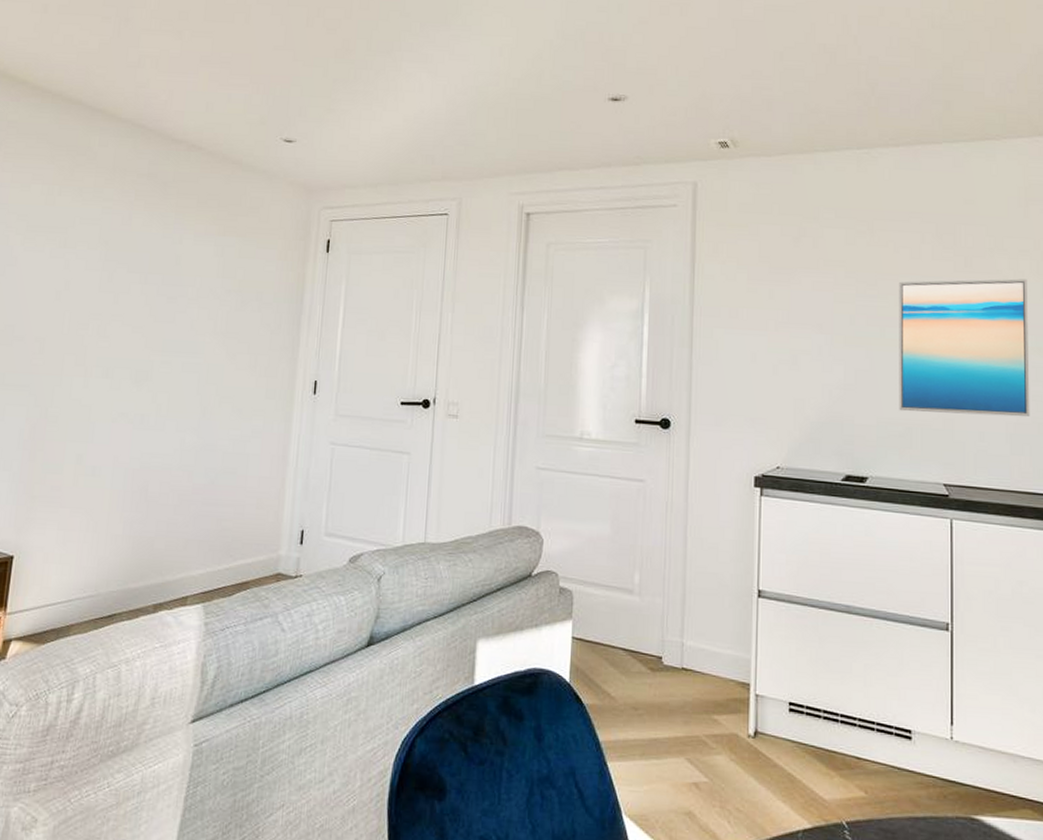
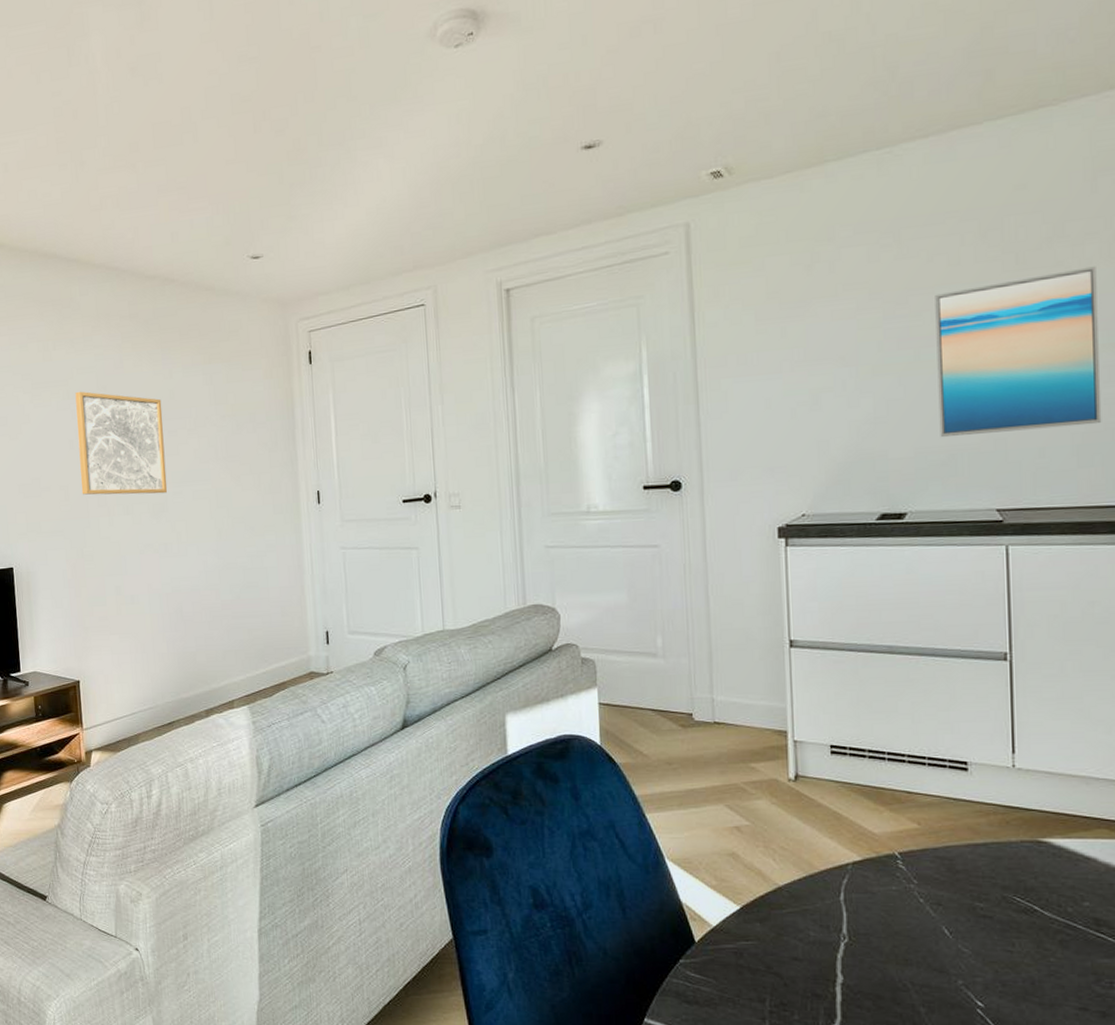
wall art: none [59,241,166,361] -> present [75,391,168,495]

